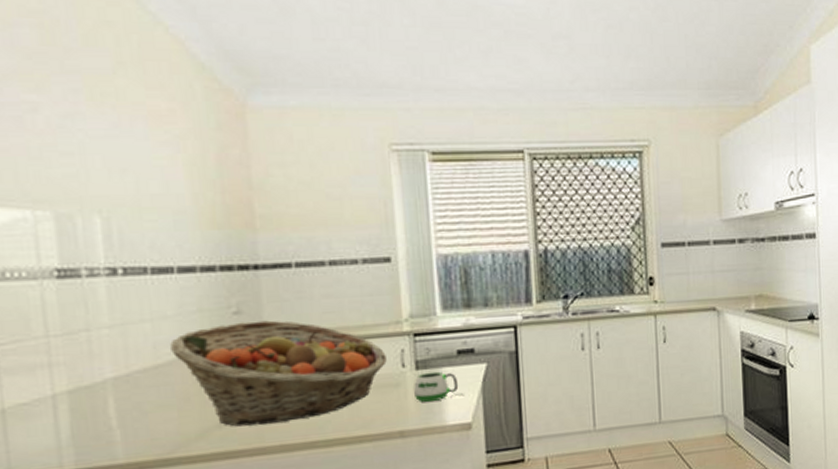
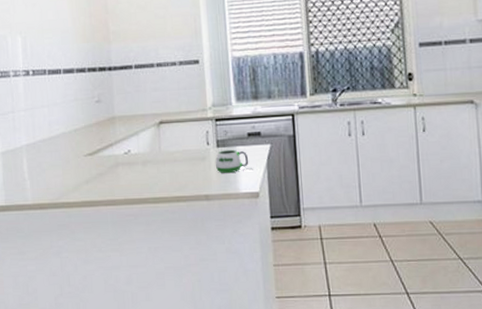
fruit basket: present [169,320,387,427] -> none [58,107,196,183]

